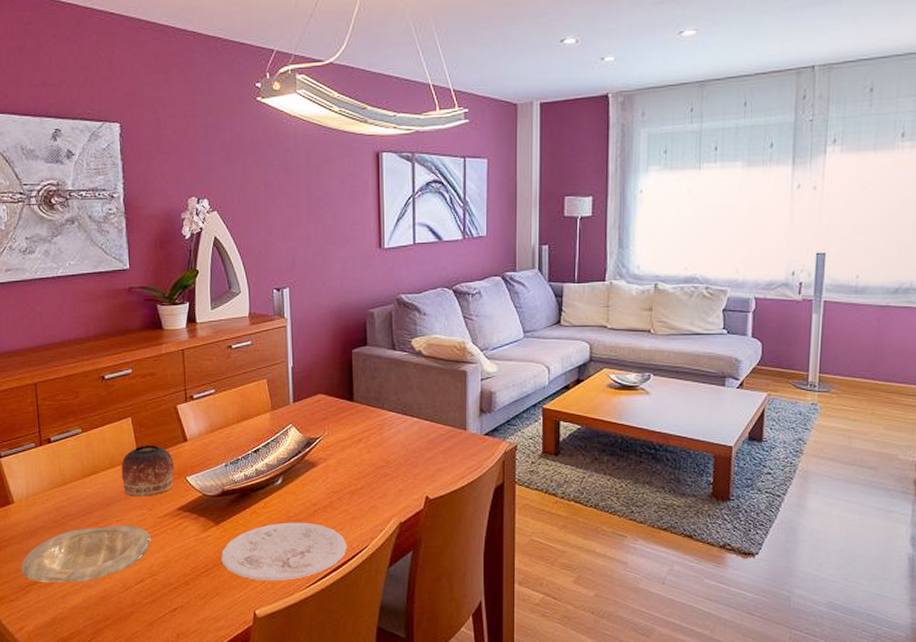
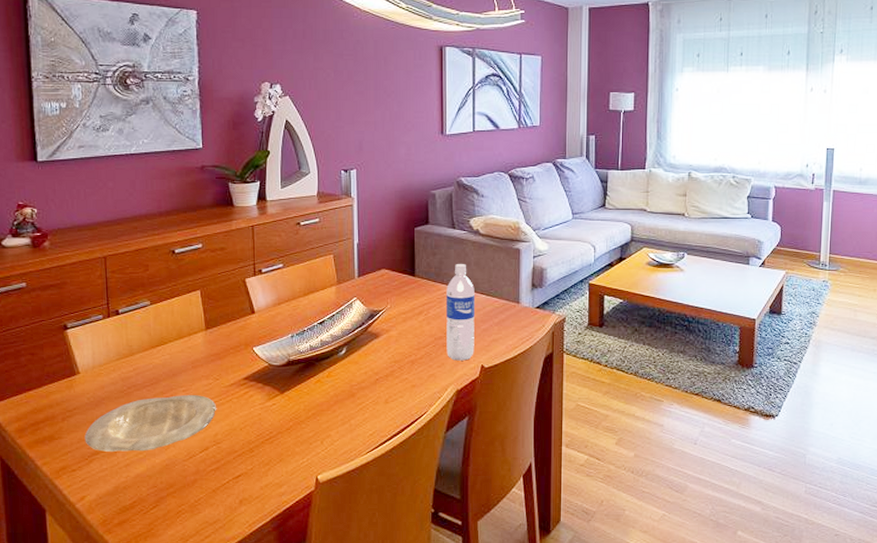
bowl: present [121,445,175,497] -> none [188,317,242,367]
plate: present [221,522,347,580] -> none [285,390,407,446]
water bottle: none [387,388,418,492] -> present [446,264,474,361]

